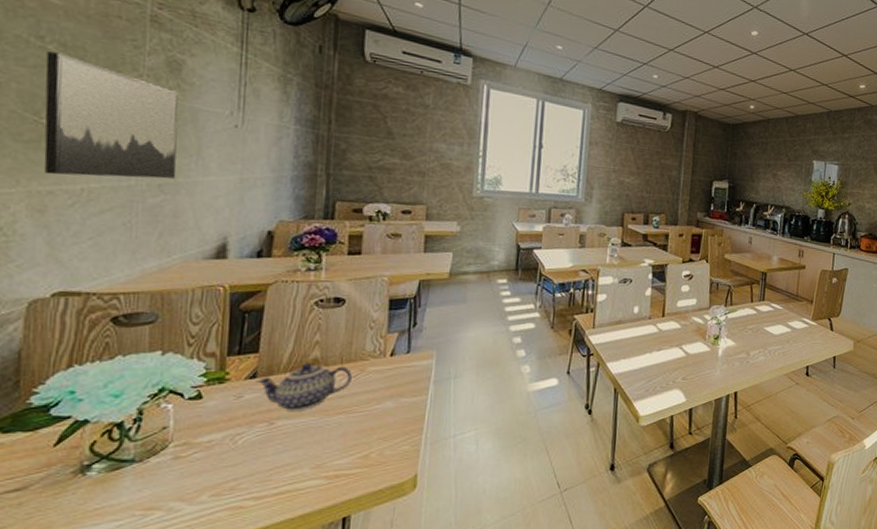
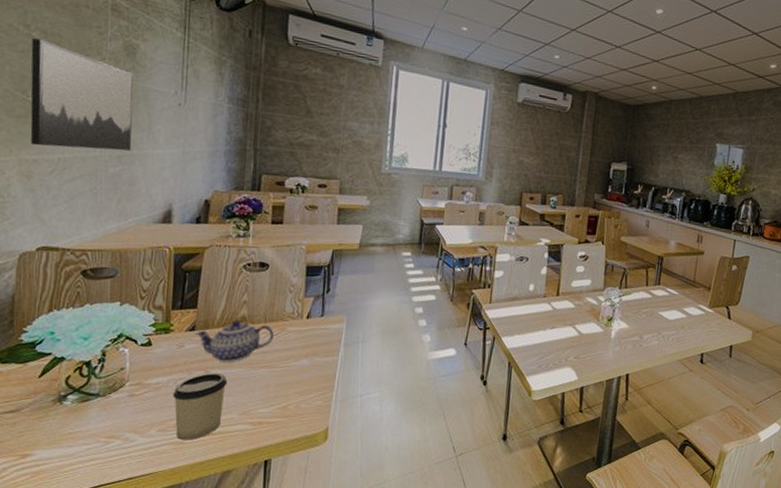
cup: none [229,424,297,504] -> present [172,373,228,440]

